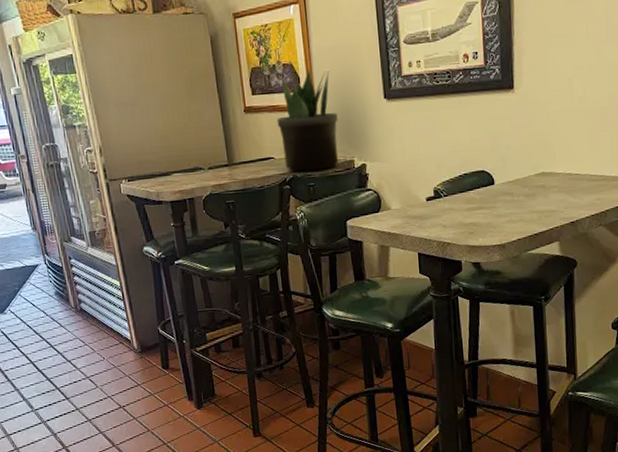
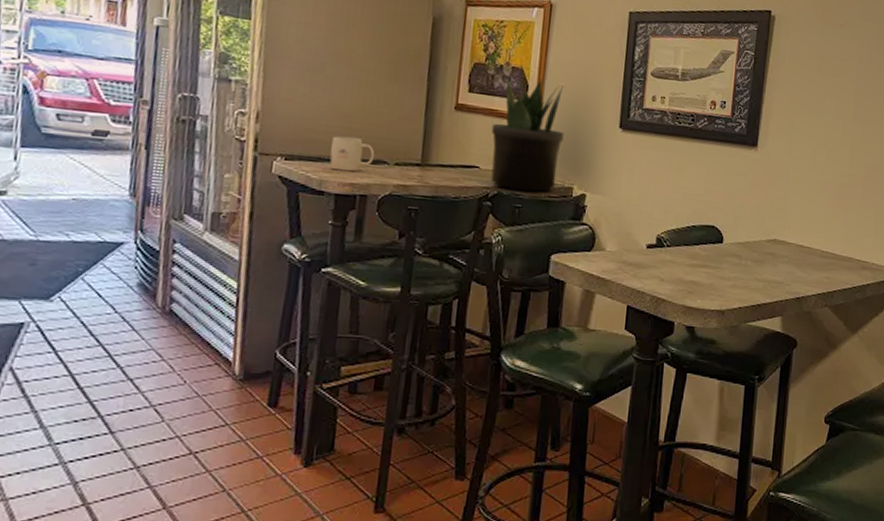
mug: none [157,152,193,183] -> present [329,136,375,172]

